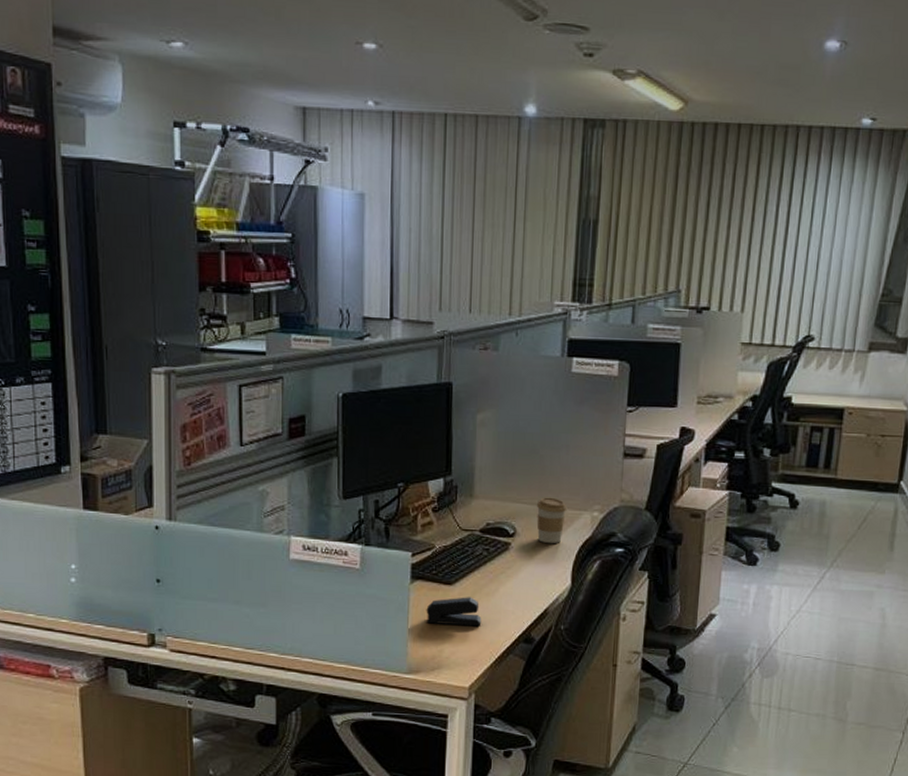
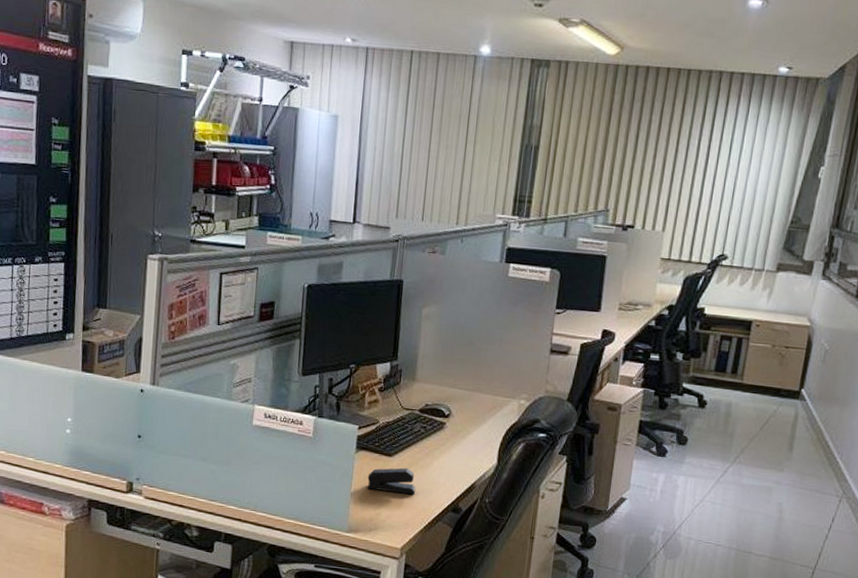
coffee cup: present [536,497,568,543] -> none [469,384,498,426]

